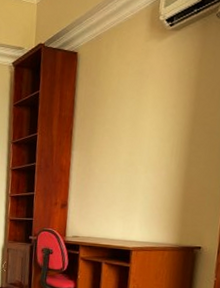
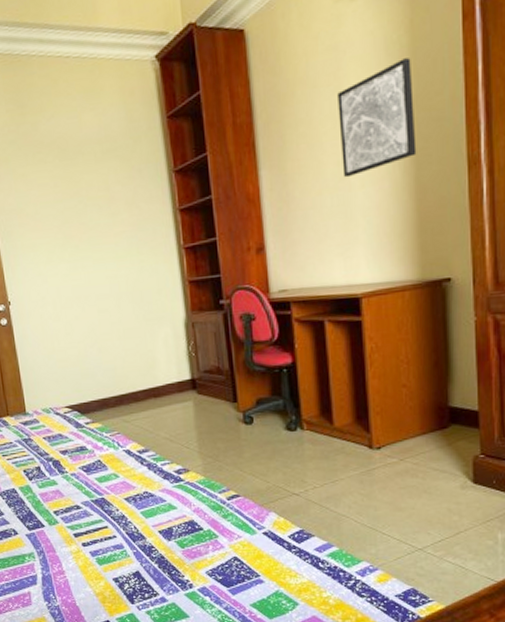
wall art: none [132,86,196,165] -> present [337,58,417,178]

